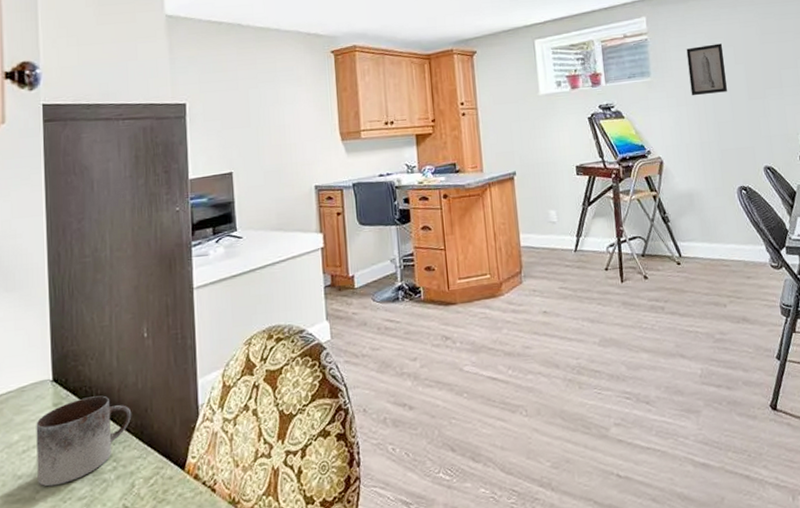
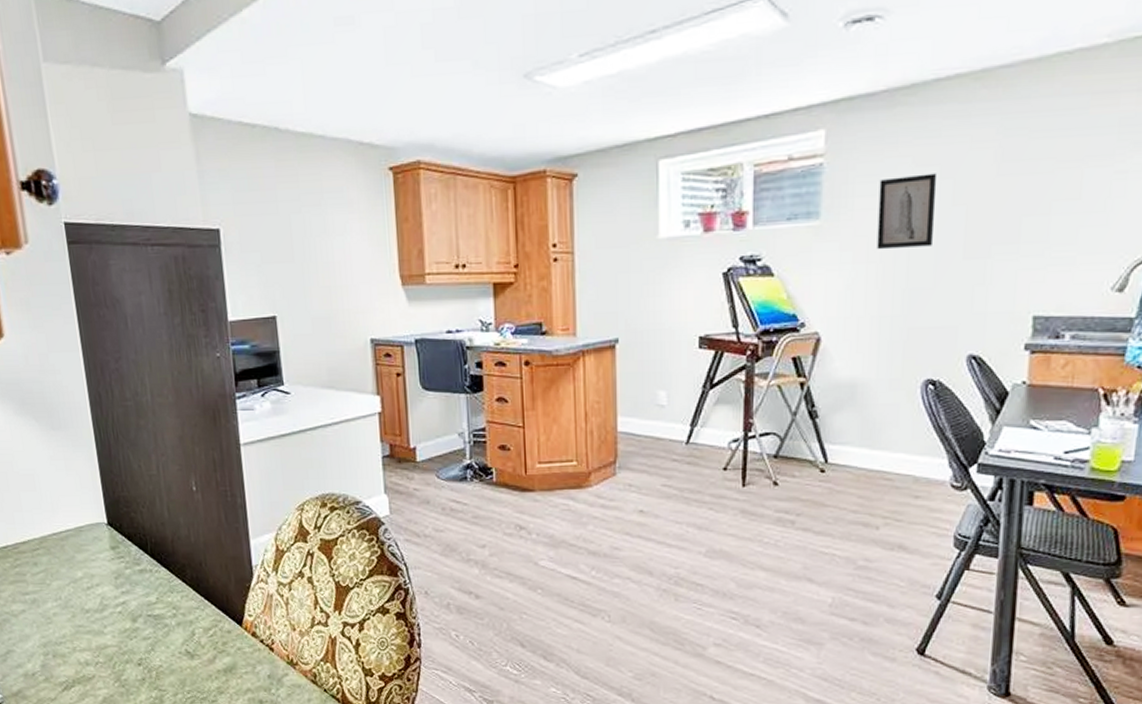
mug: present [36,395,132,487] -> none [96,544,187,624]

